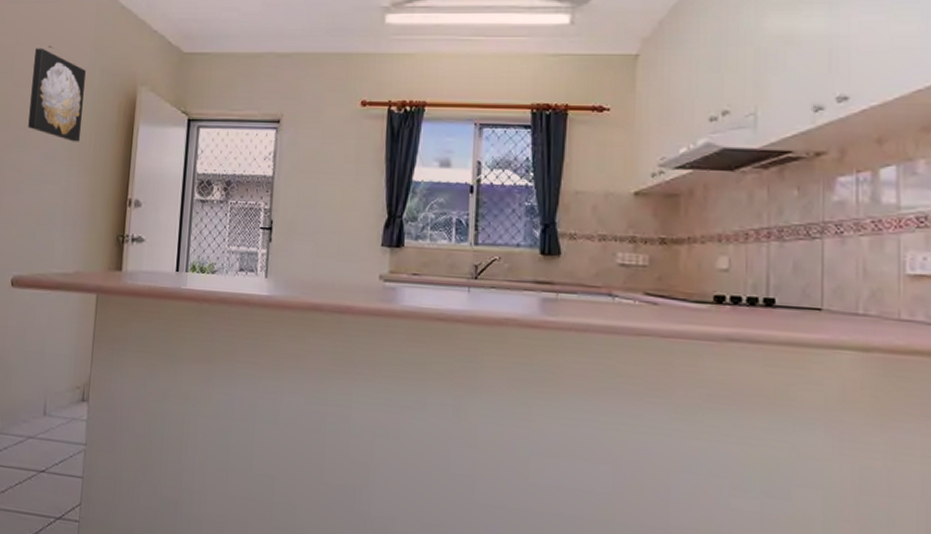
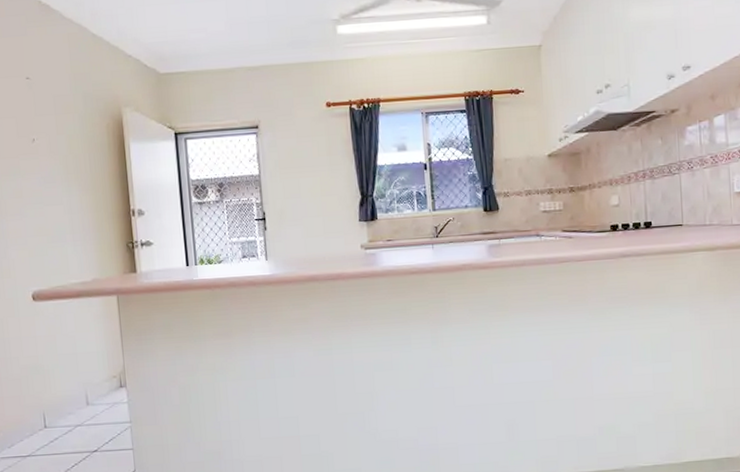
wall art: present [28,48,86,142] -> none [13,80,75,165]

